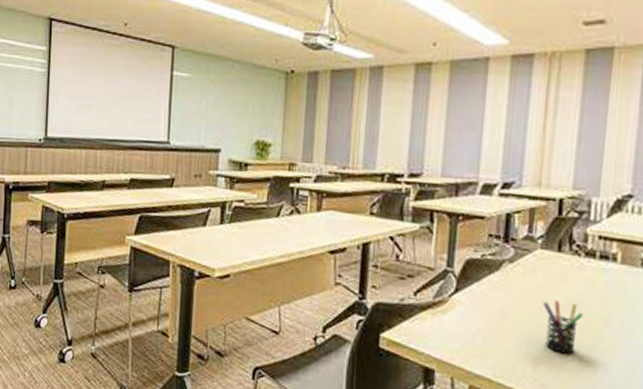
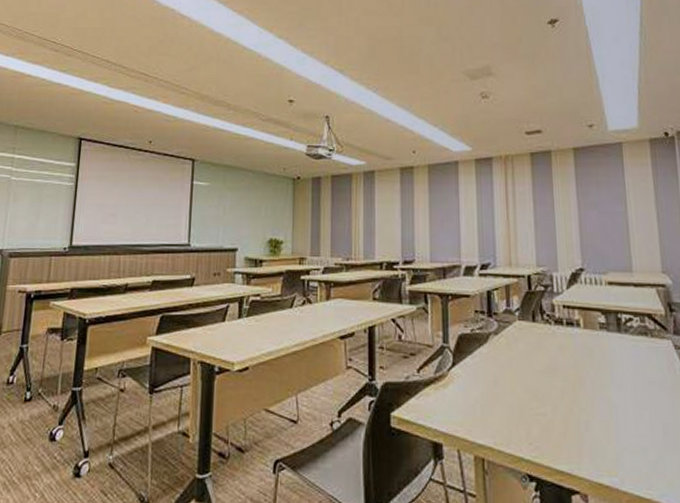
pen holder: present [542,301,584,355] -> none [526,366,562,416]

